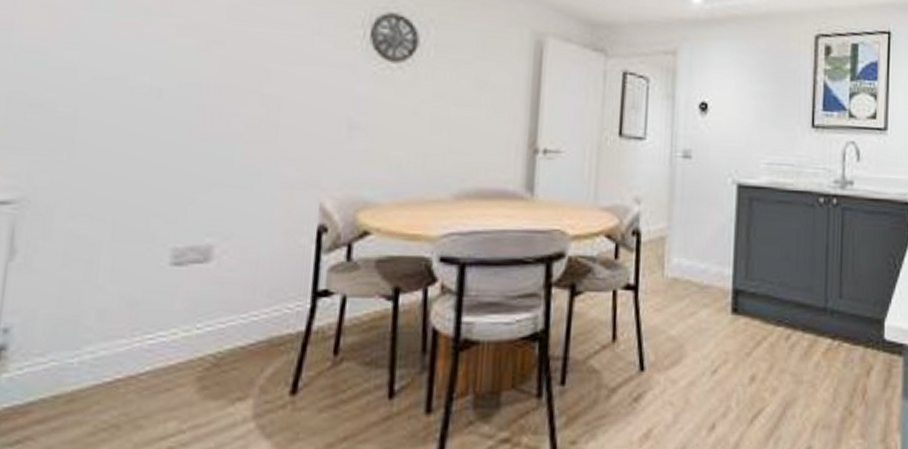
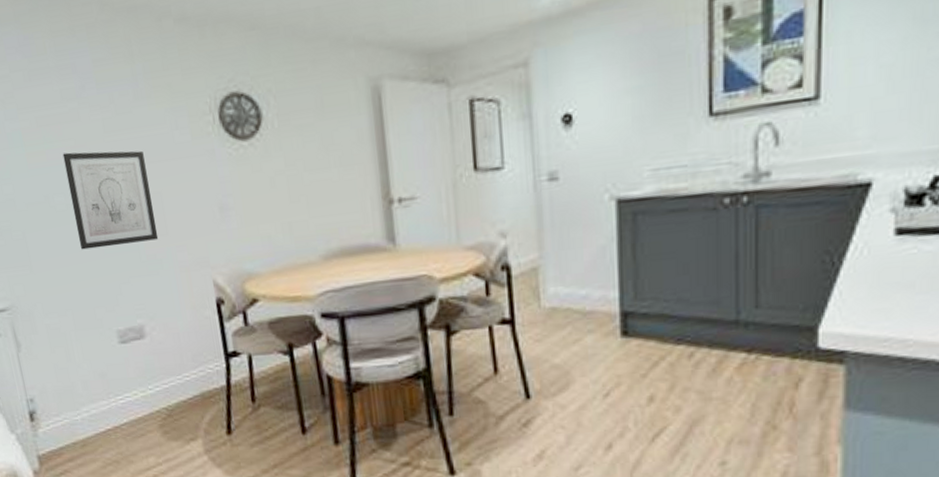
wall art: none [153,30,271,148] -> present [62,150,159,250]

